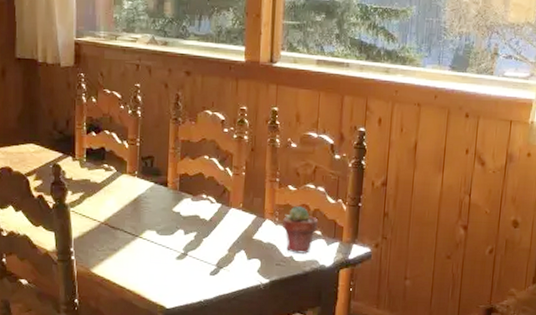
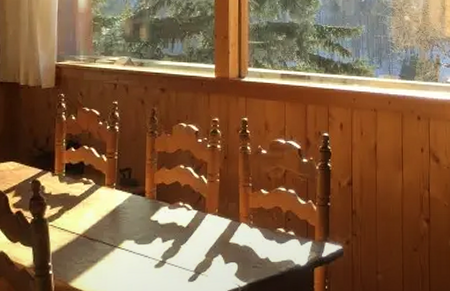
potted succulent: present [283,206,319,254] -> none [257,209,291,254]

